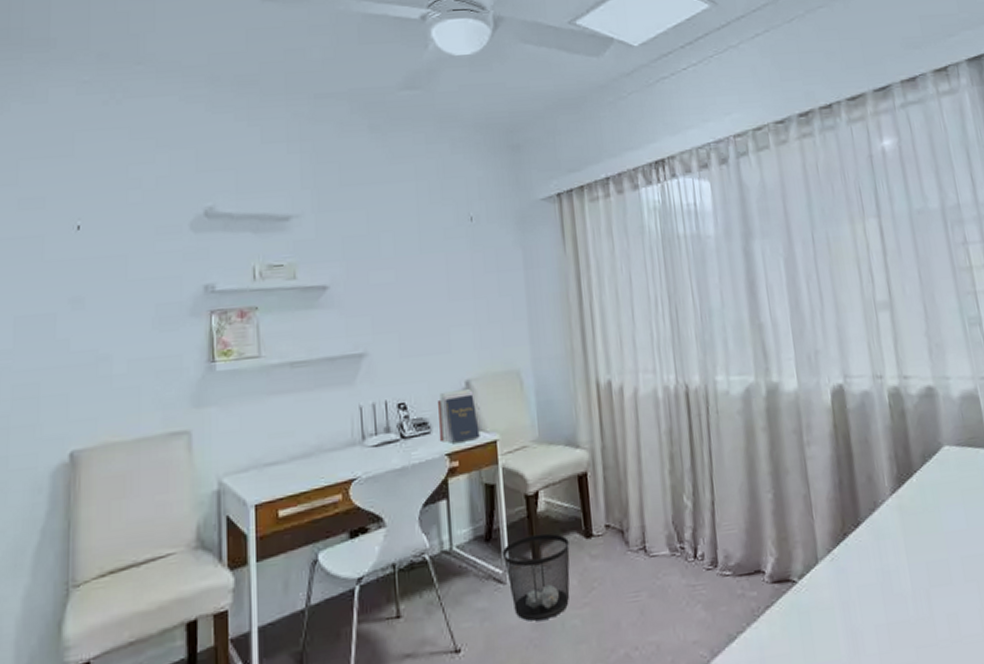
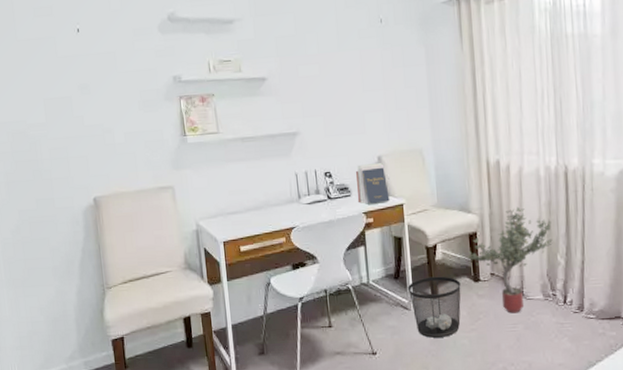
potted tree: none [575,436,677,578] -> present [466,206,553,314]

